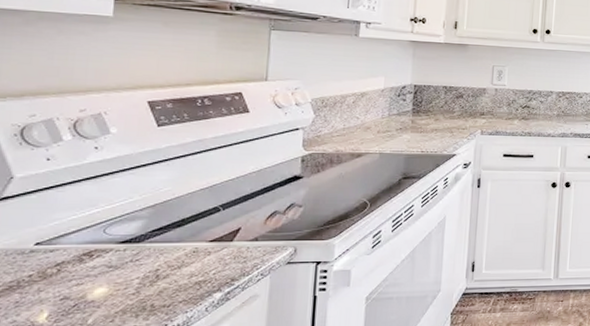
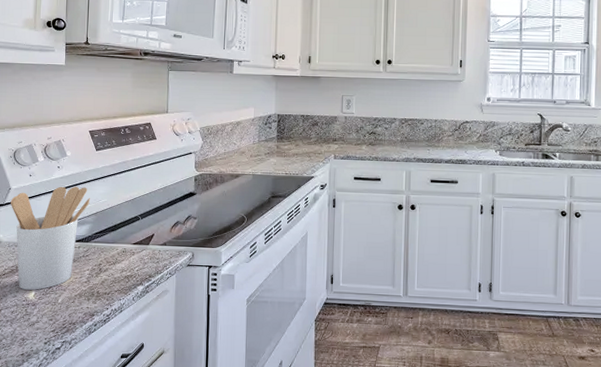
utensil holder: none [11,172,147,312] -> present [10,186,91,291]

